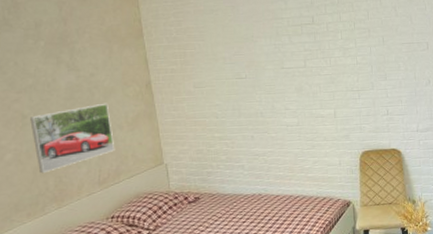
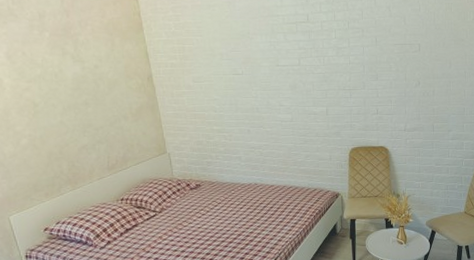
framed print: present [30,103,115,174] -> none [41,94,122,158]

